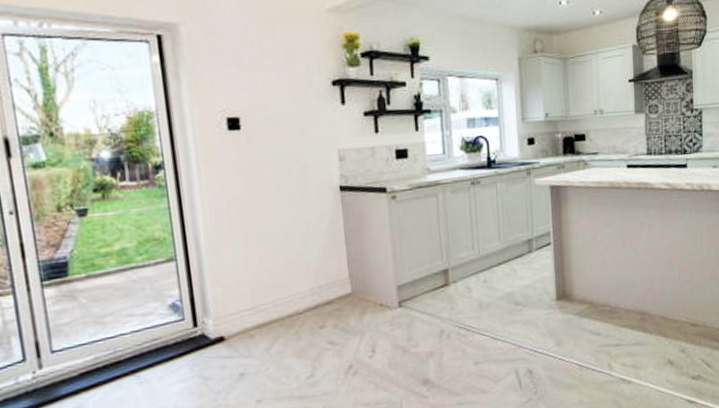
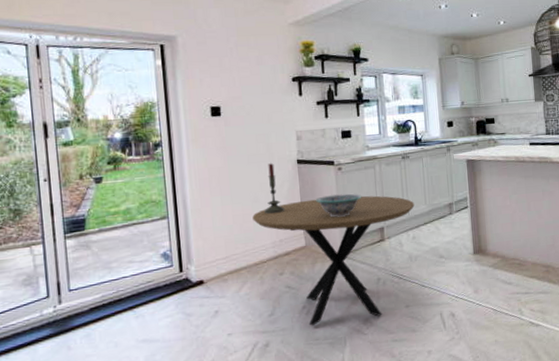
dining table: none [284,230,486,389] -> present [252,195,415,326]
candle: none [299,189,326,254] -> present [264,162,285,214]
decorative bowl: none [364,228,422,258] -> present [316,193,362,218]

